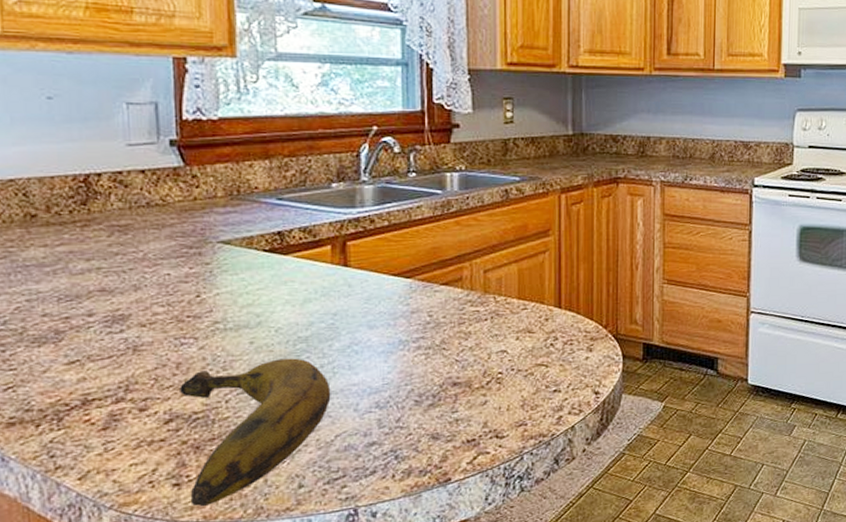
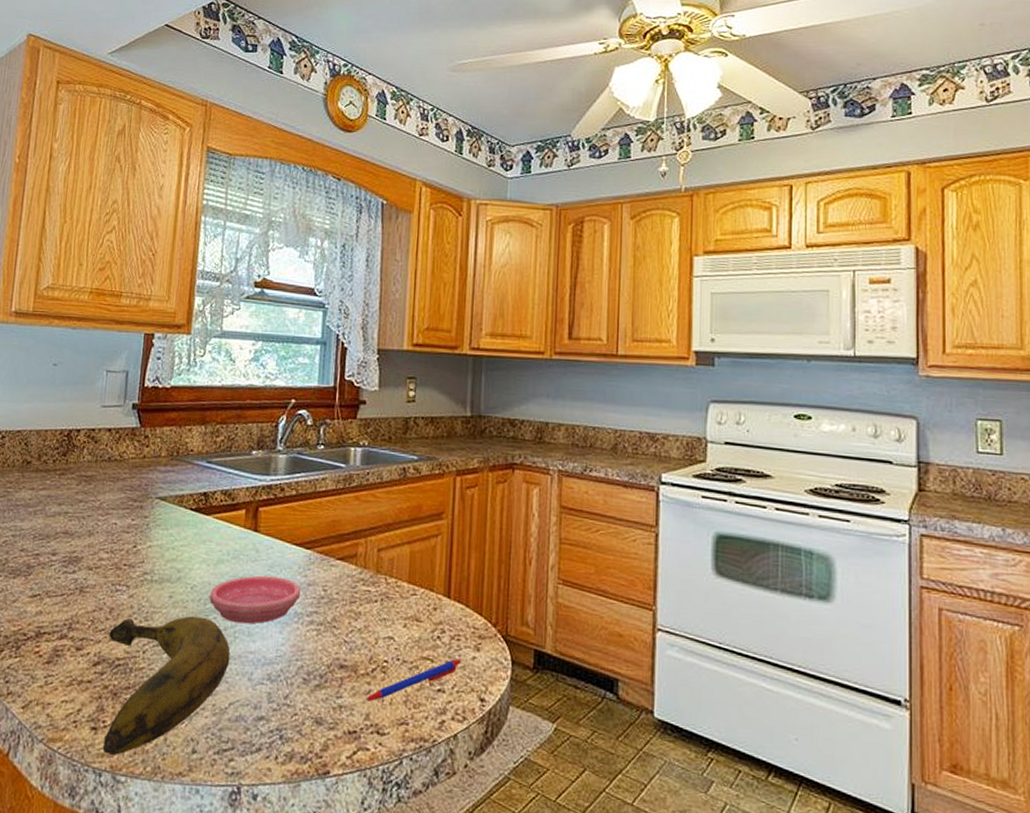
saucer: none [299,308,404,359] -> present [209,575,301,624]
pen: none [481,361,575,412] -> present [364,659,462,703]

